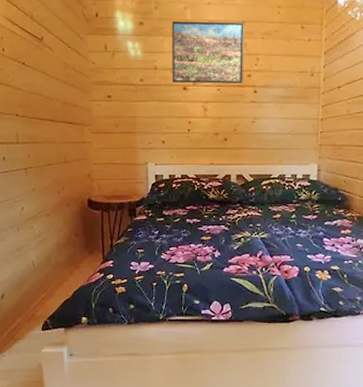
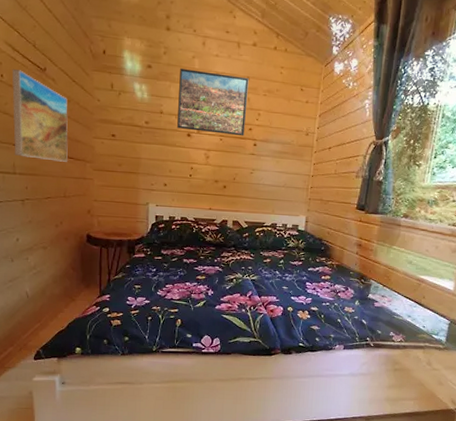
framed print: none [12,41,66,128] -> present [12,68,68,162]

